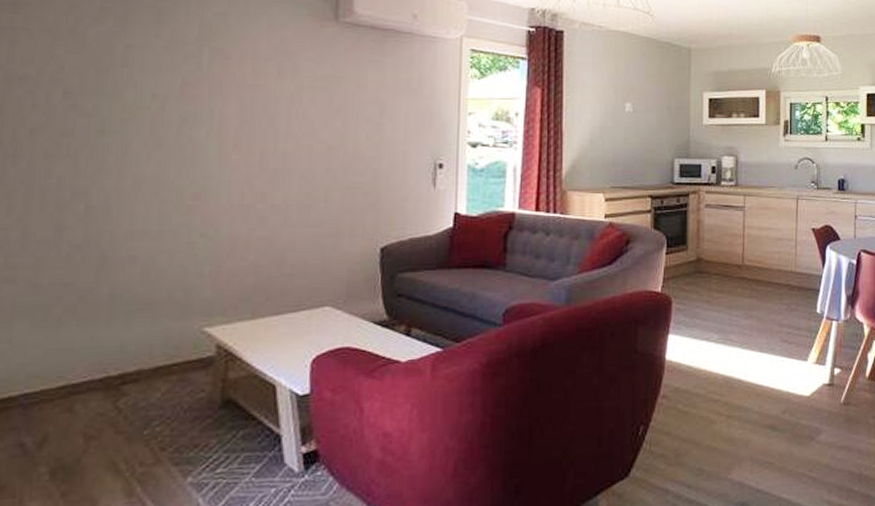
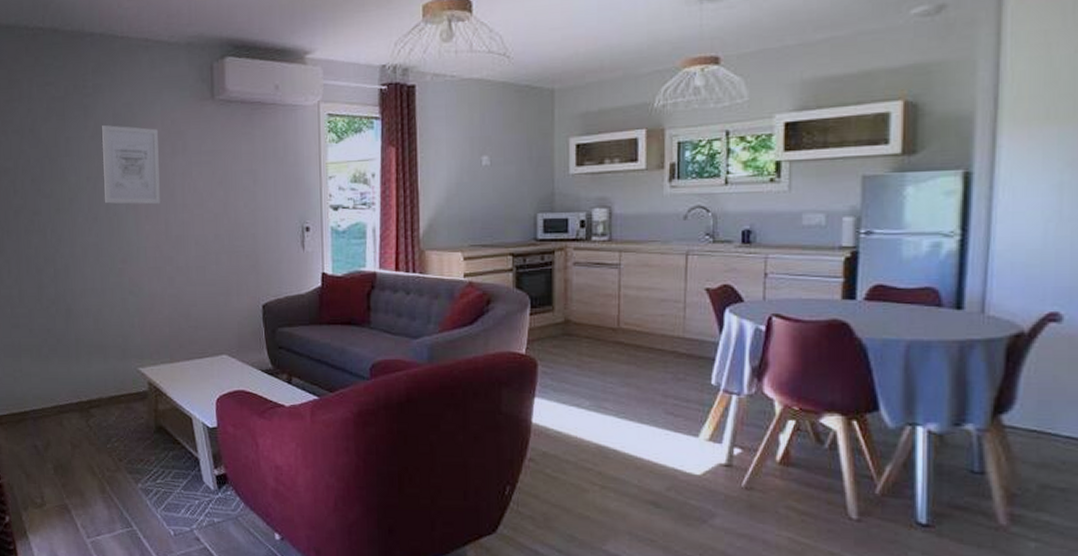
wall art: none [176,34,262,132] -> present [102,124,160,205]

